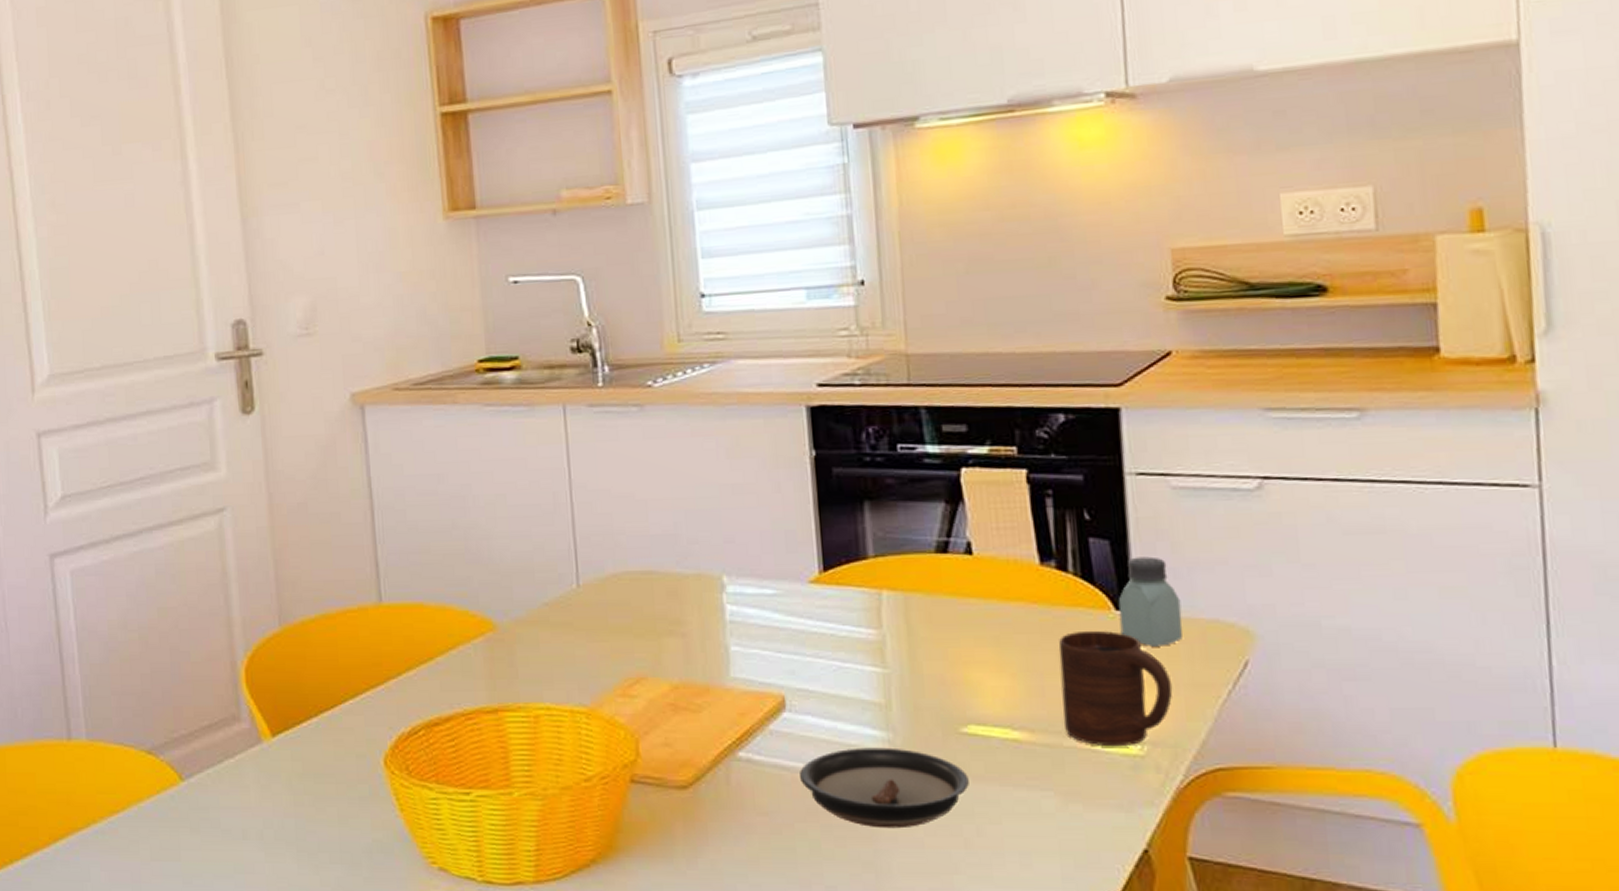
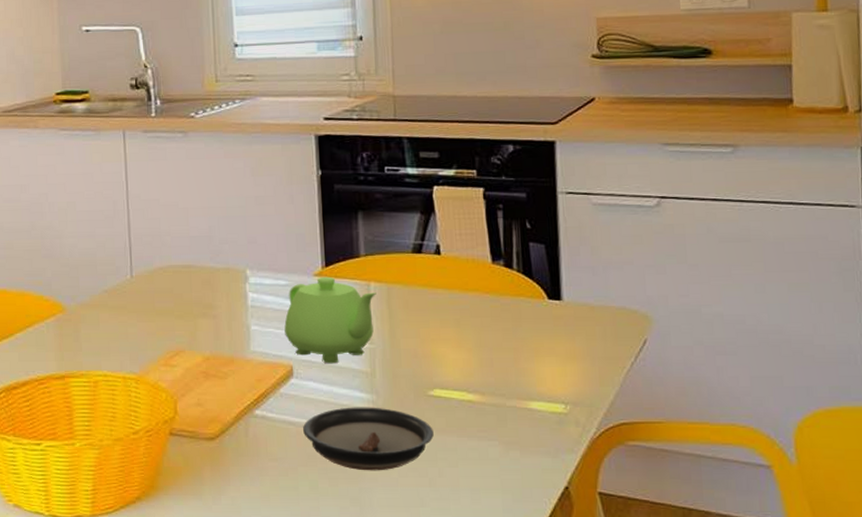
teapot: none [773,583,890,694] -> present [284,276,377,364]
cup: present [1058,630,1173,747] -> none [504,315,590,406]
saltshaker: present [1117,556,1183,647] -> none [550,257,599,328]

